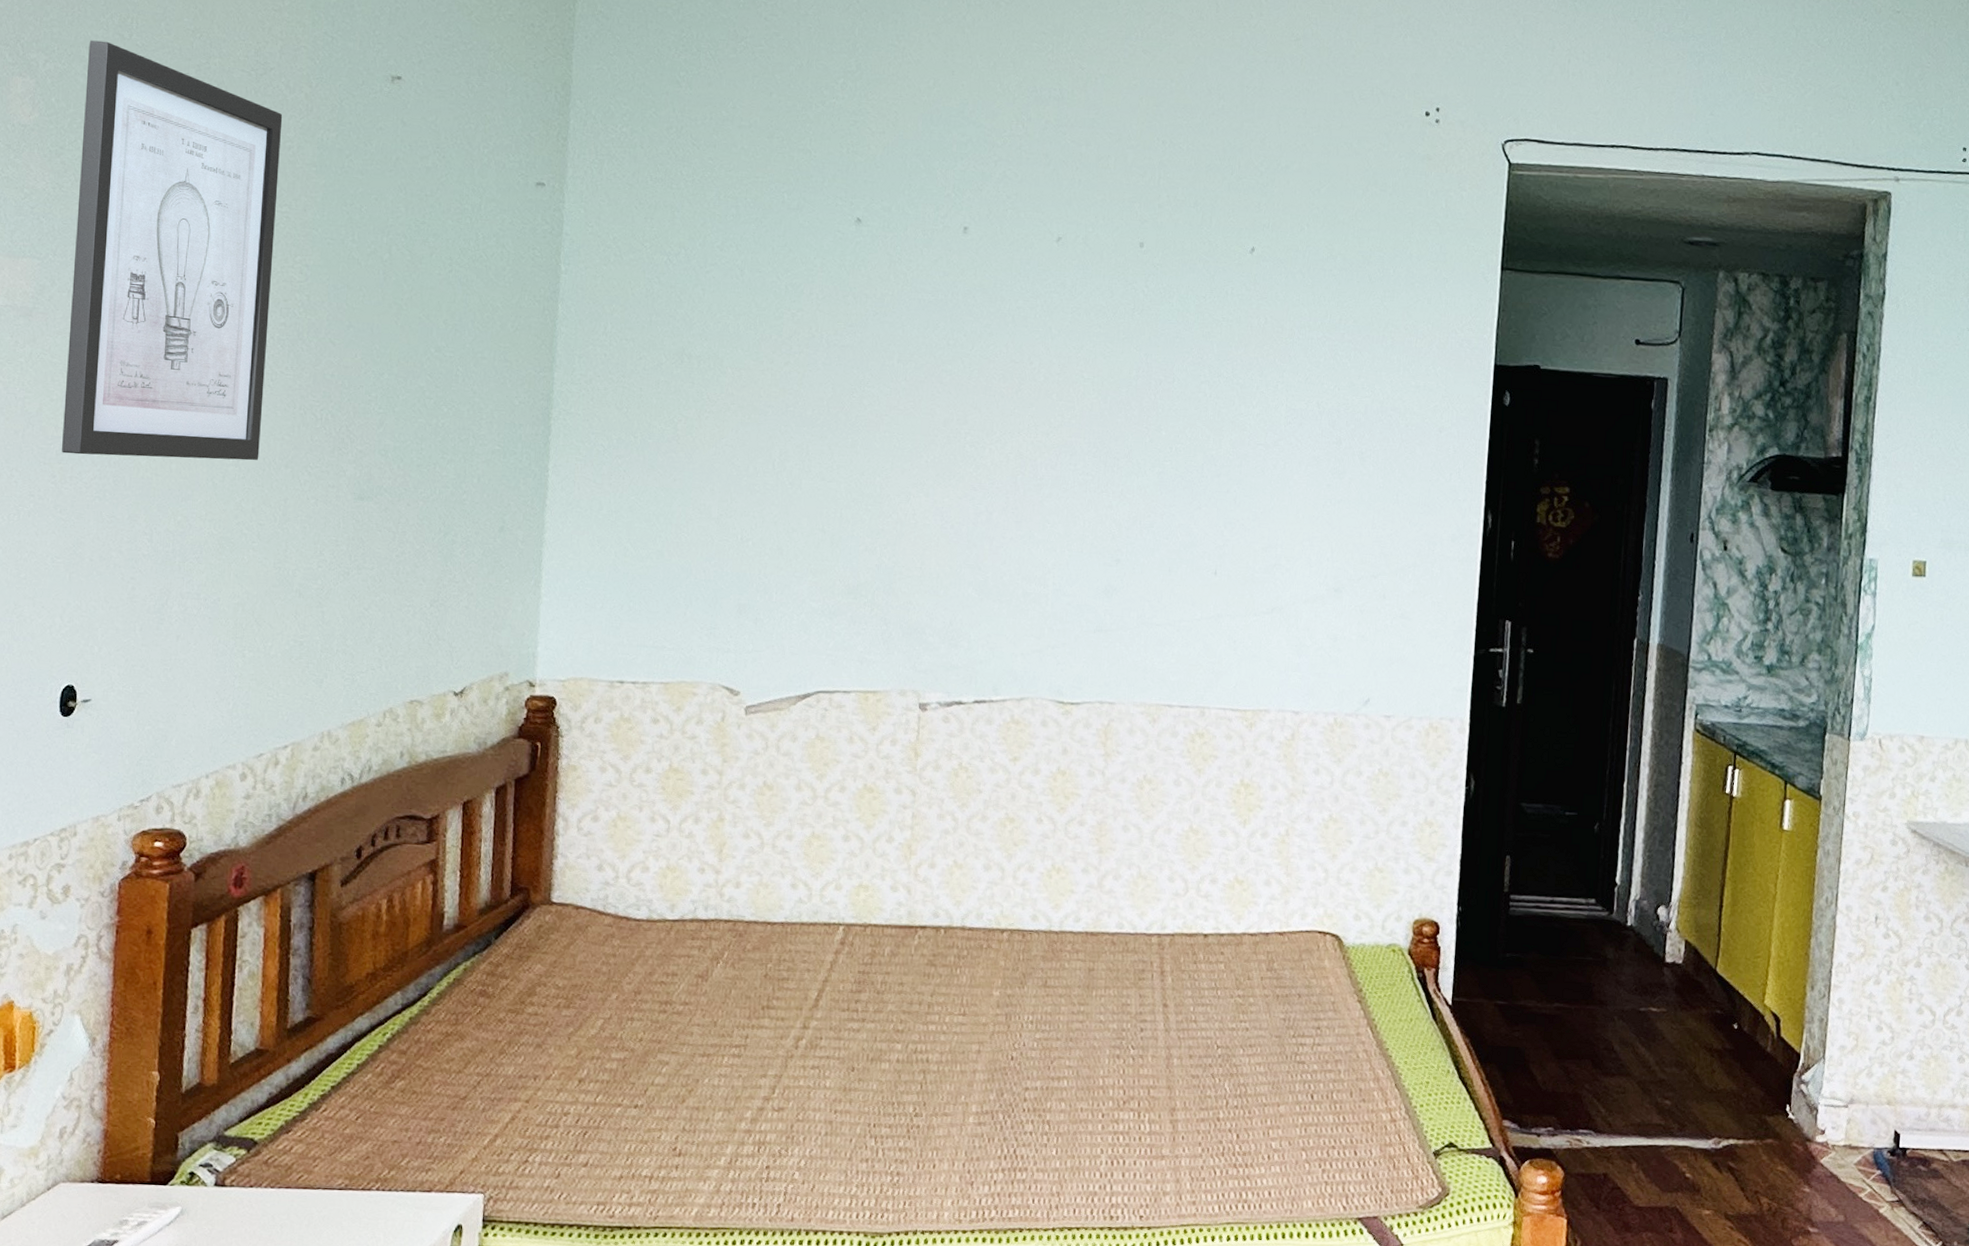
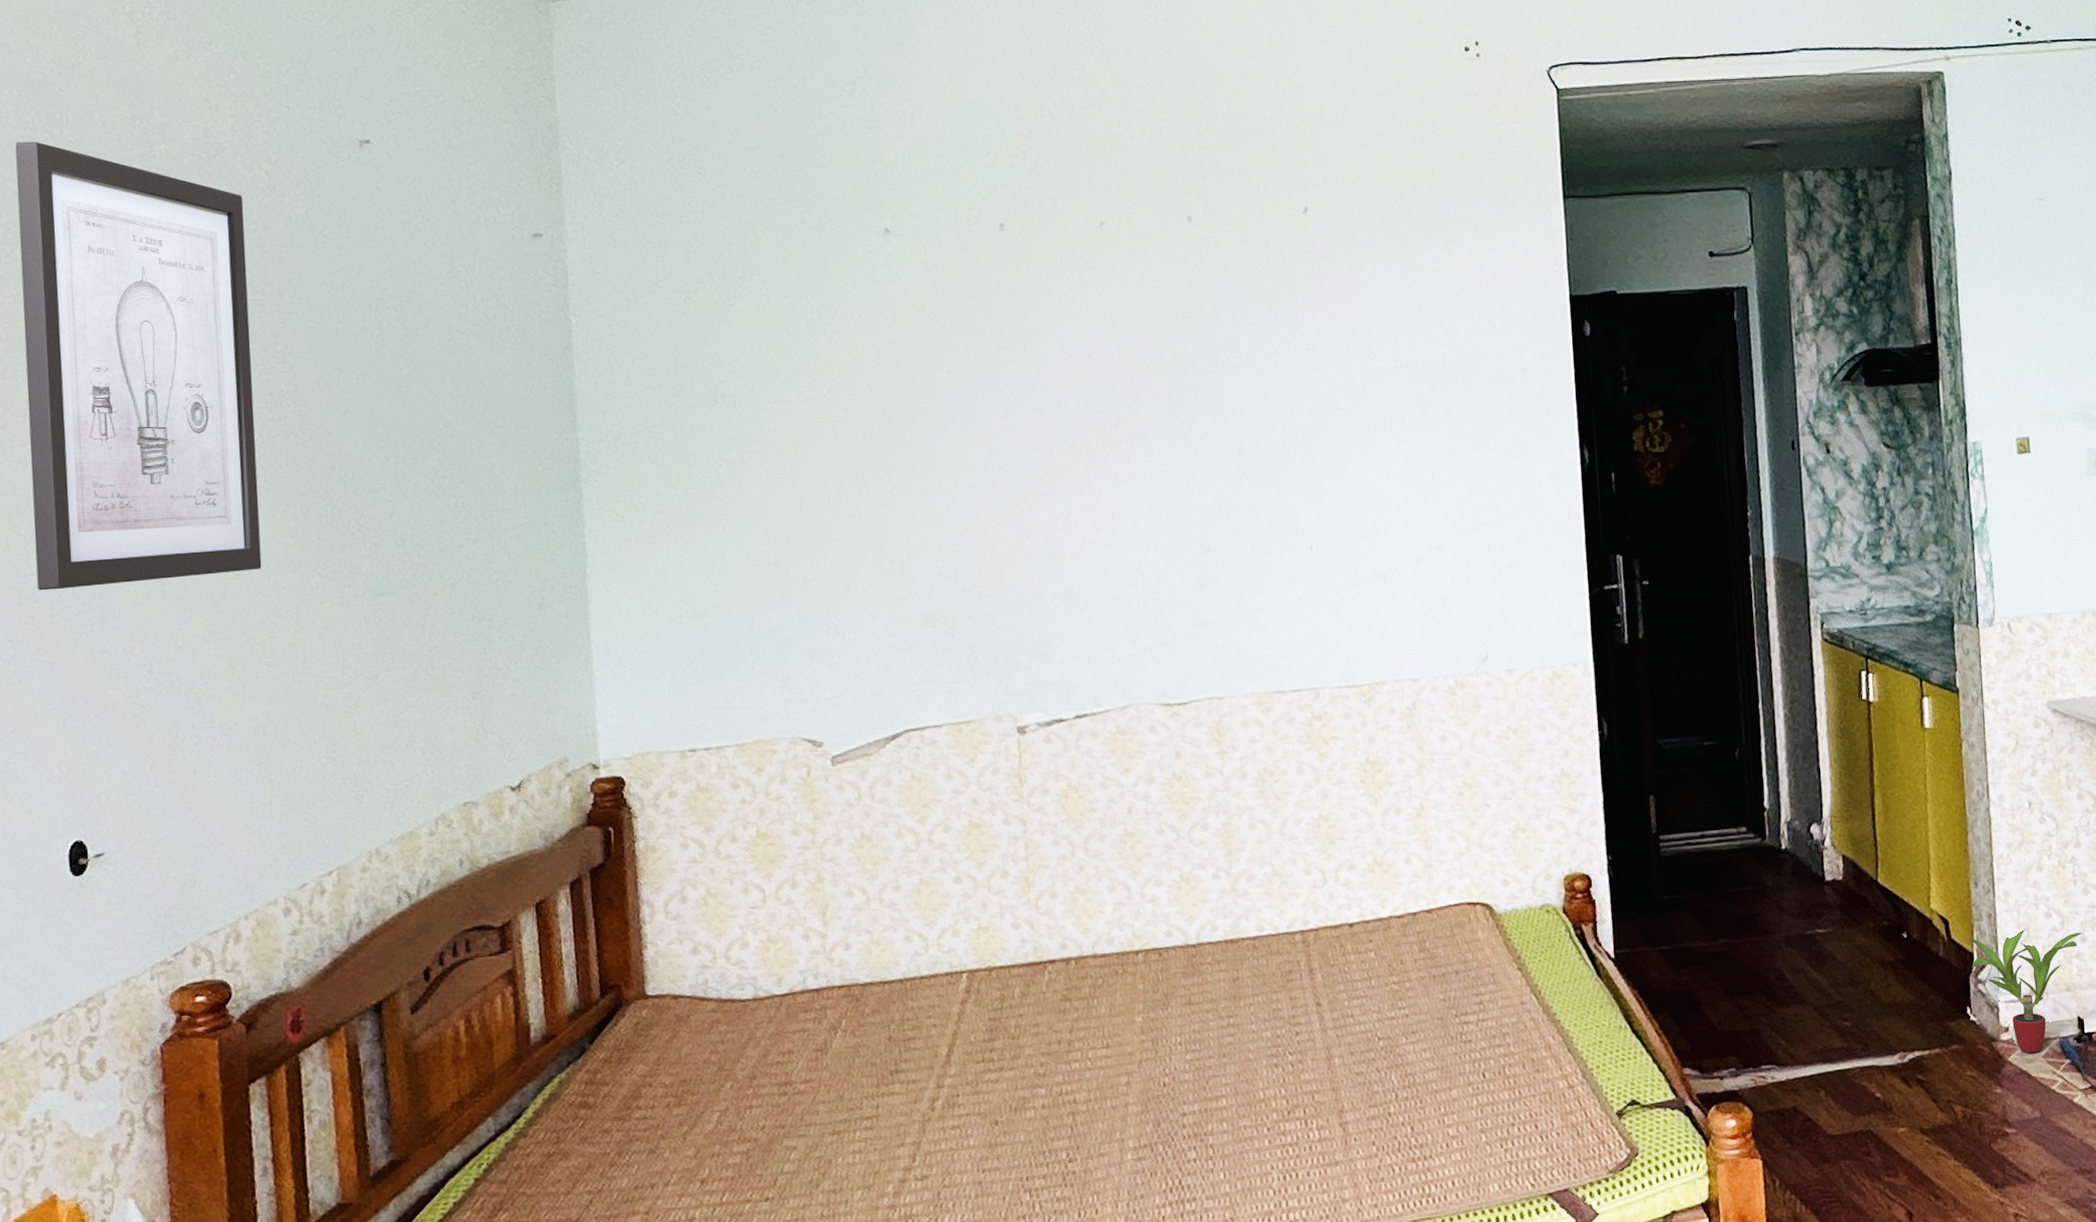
potted plant: none [1796,1036,1911,1160] -> present [1969,927,2083,1054]

